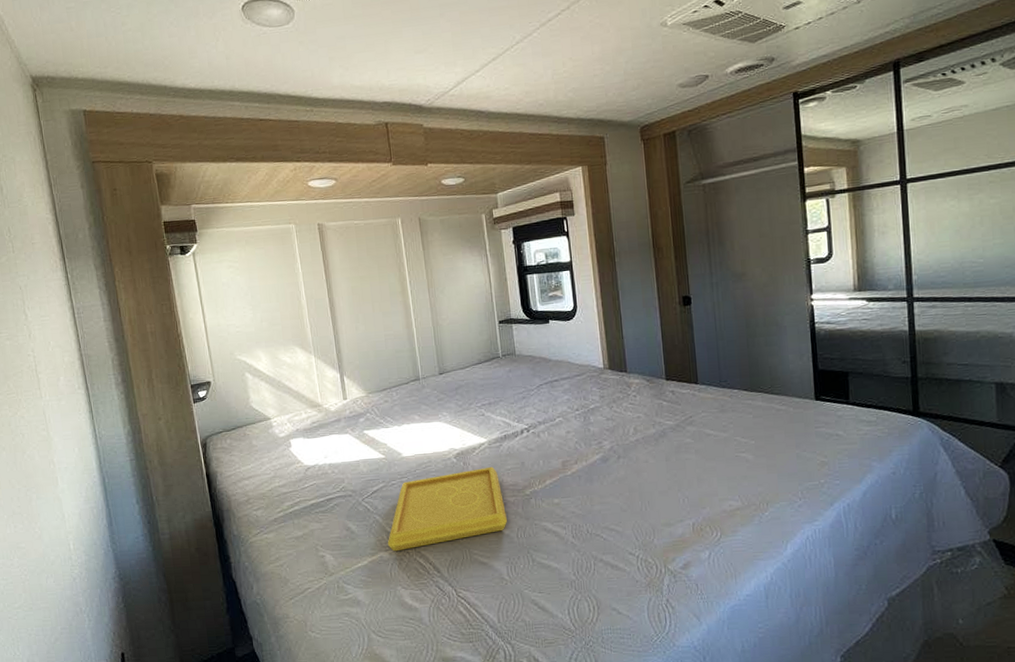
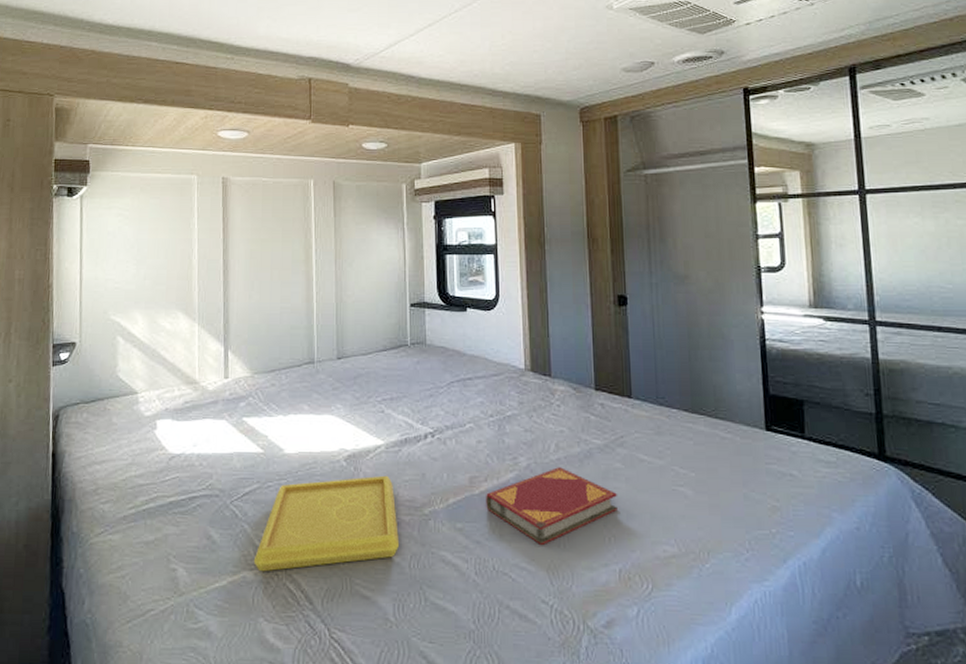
hardback book: none [577,446,689,511] -> present [486,467,617,546]

